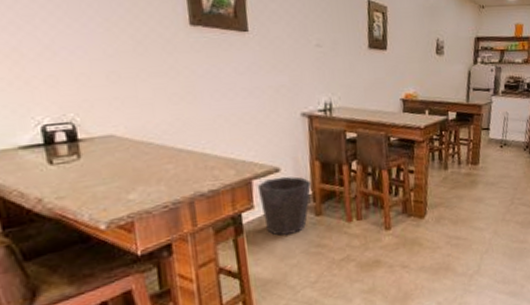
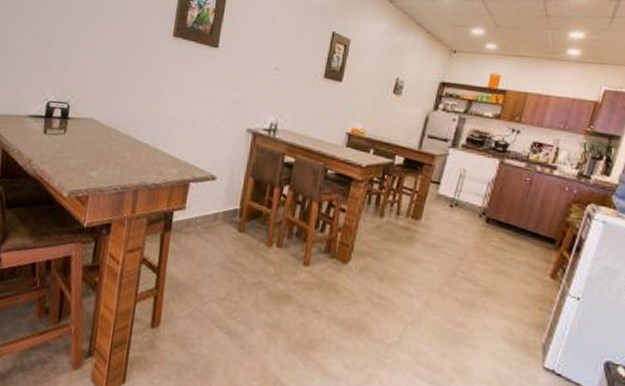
waste bin: present [257,176,312,236] -> none [191,185,242,244]

